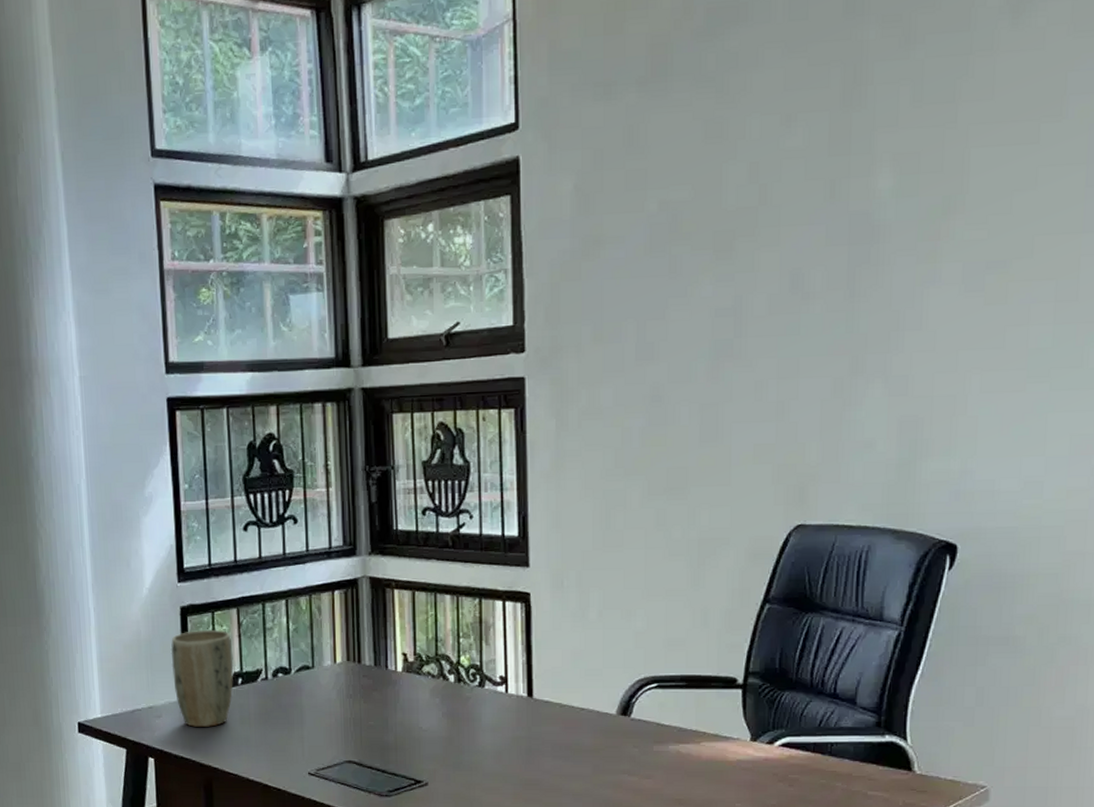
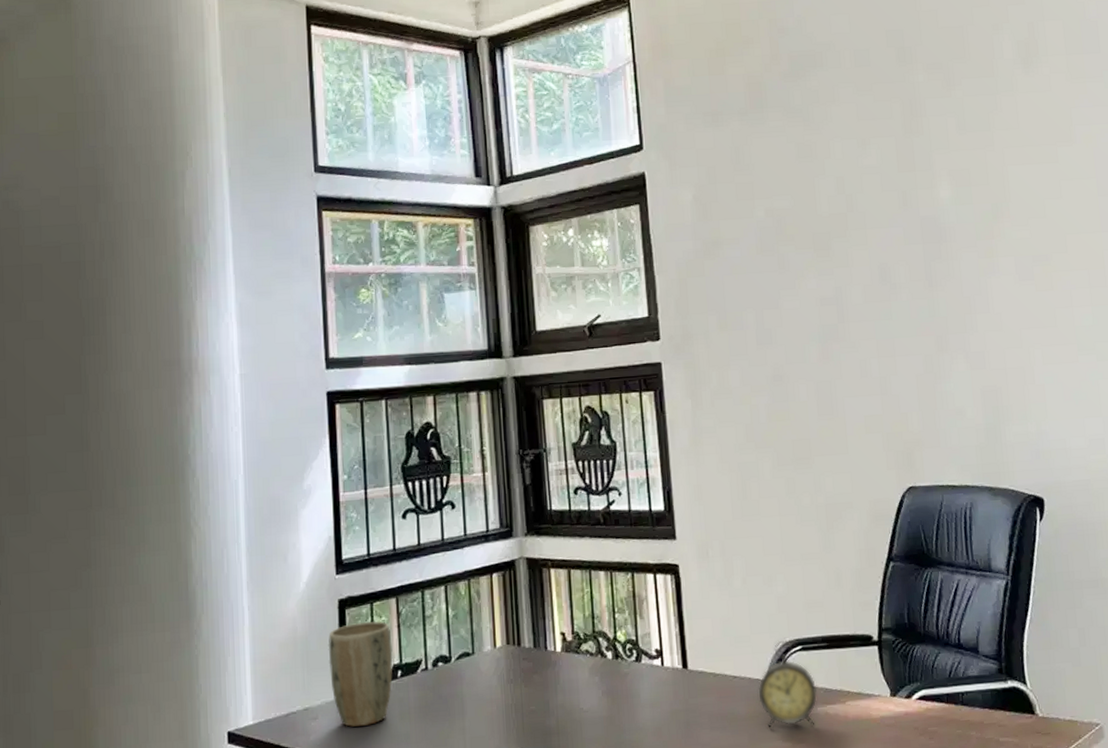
alarm clock: none [606,677,669,763] -> present [758,641,817,728]

